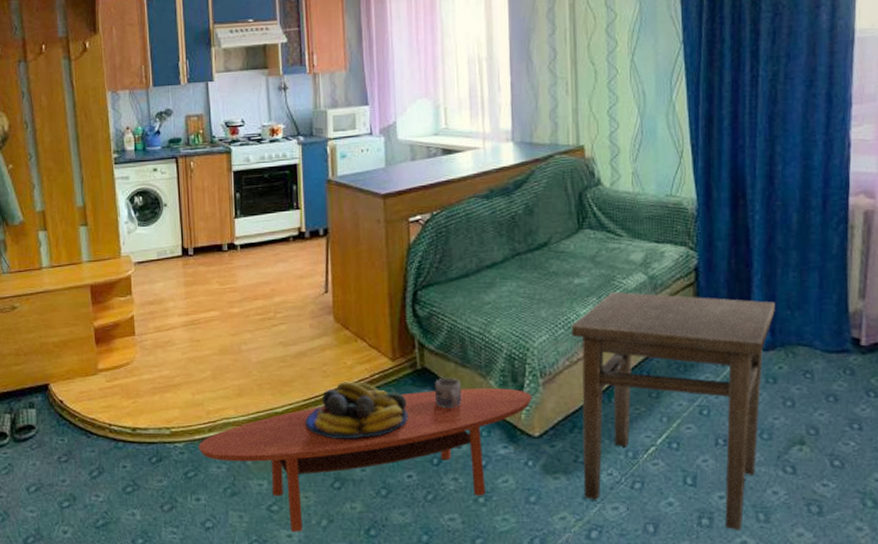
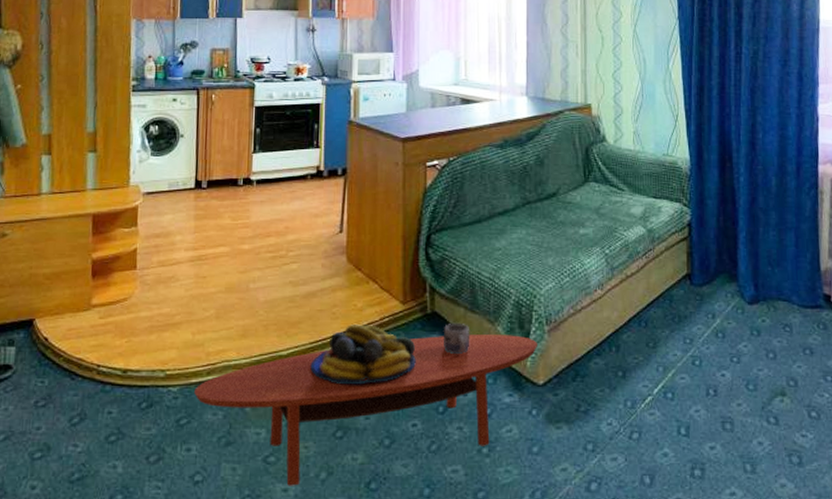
side table: present [571,292,775,531] -> none [576,244,758,483]

